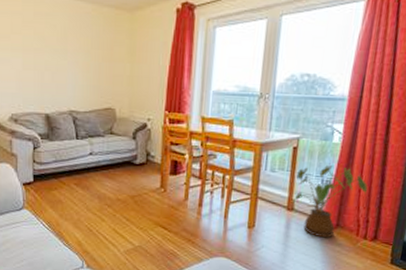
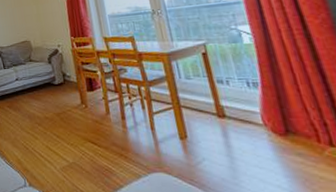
house plant: present [294,165,368,238] -> none [215,67,309,147]

